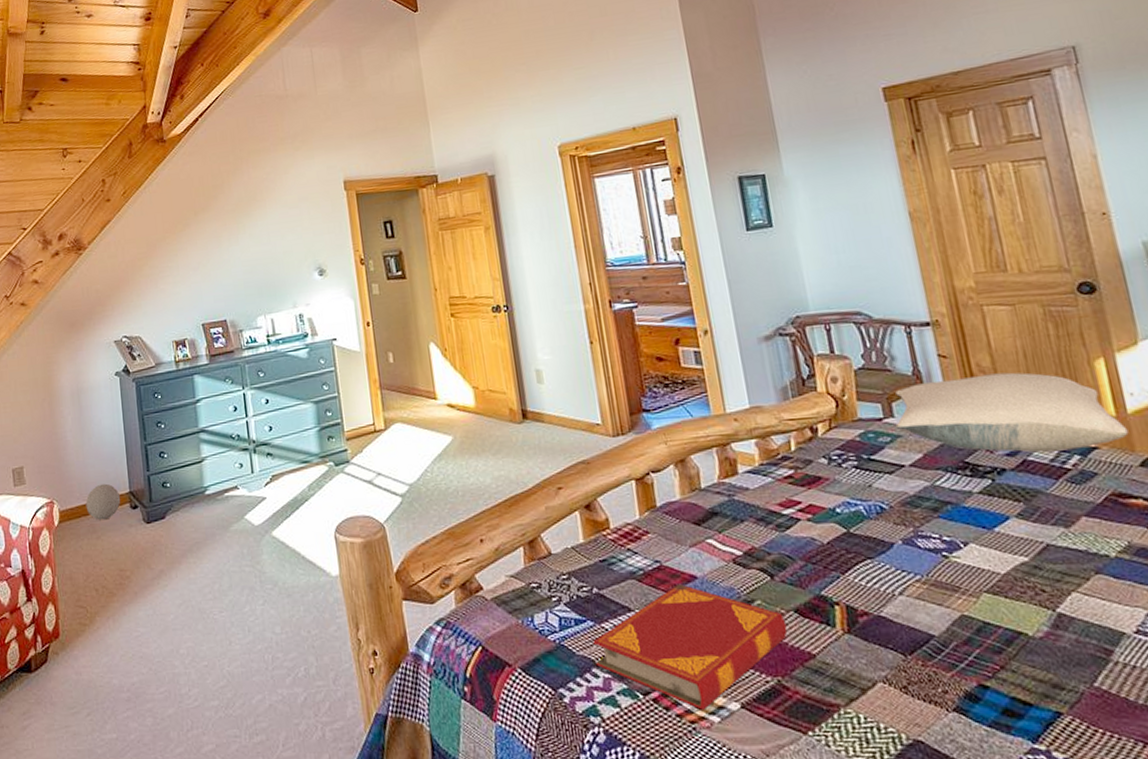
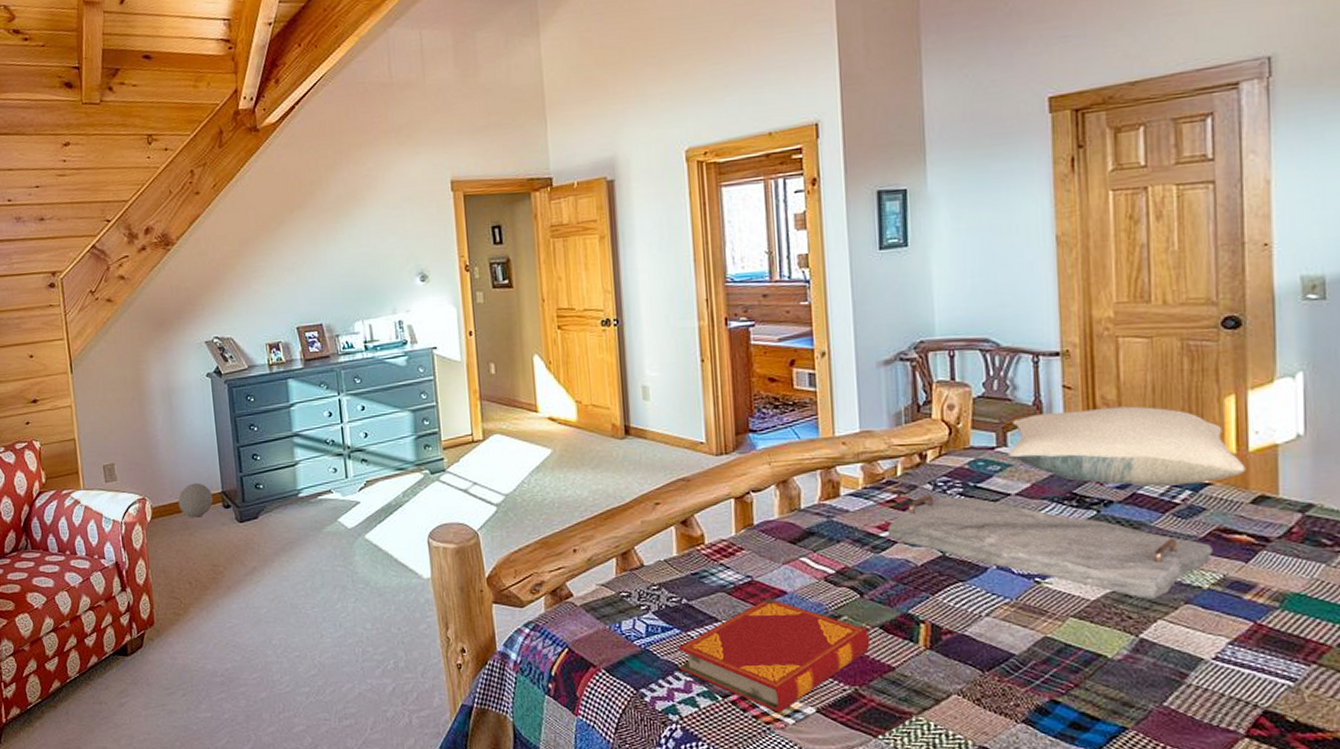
serving tray: none [788,469,1113,570] -> present [887,495,1213,599]

